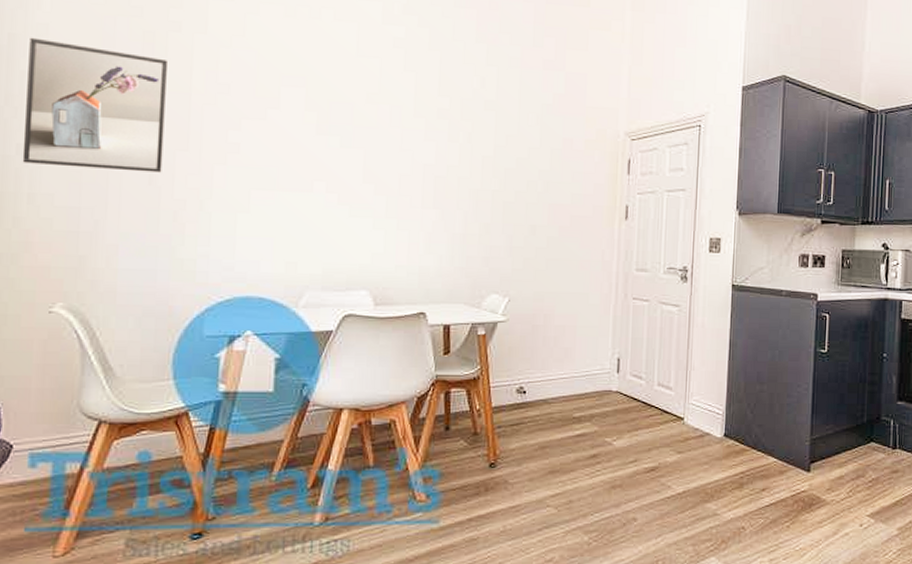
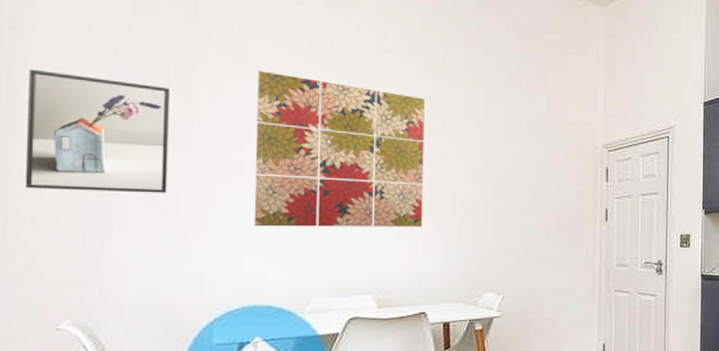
wall art: none [248,43,431,219] -> present [254,71,425,227]

